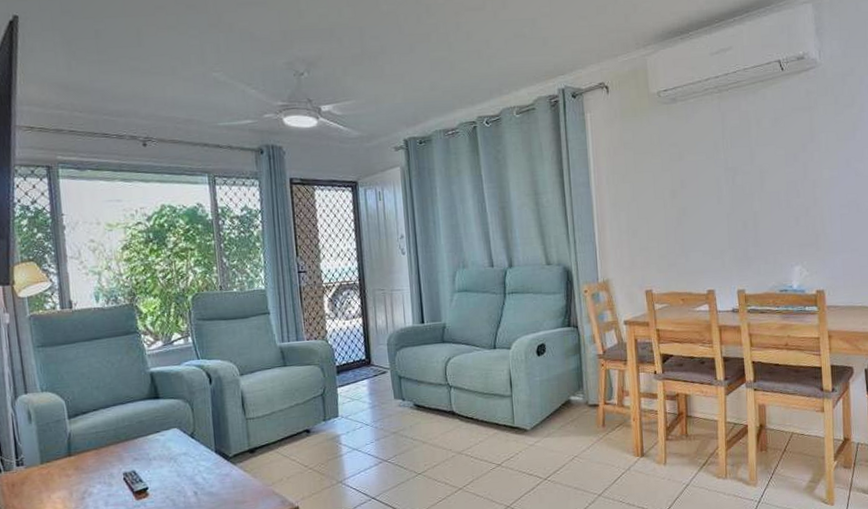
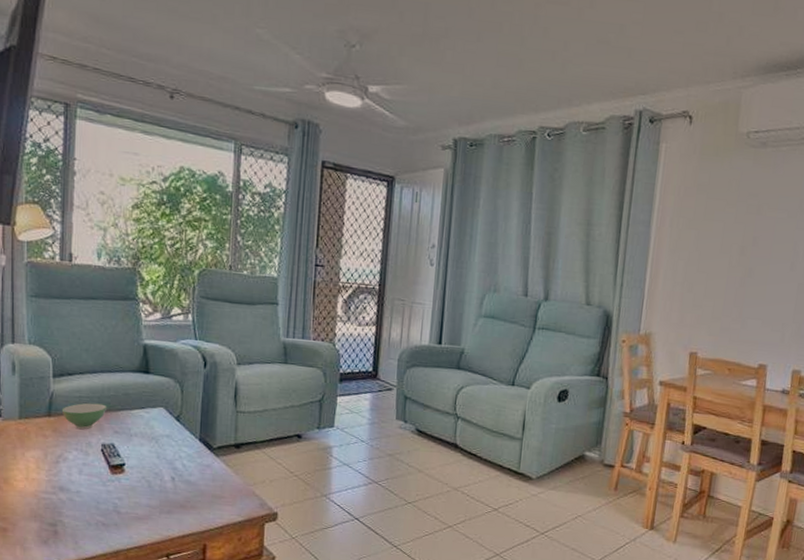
bowl: none [80,435,124,464] -> present [61,402,108,430]

